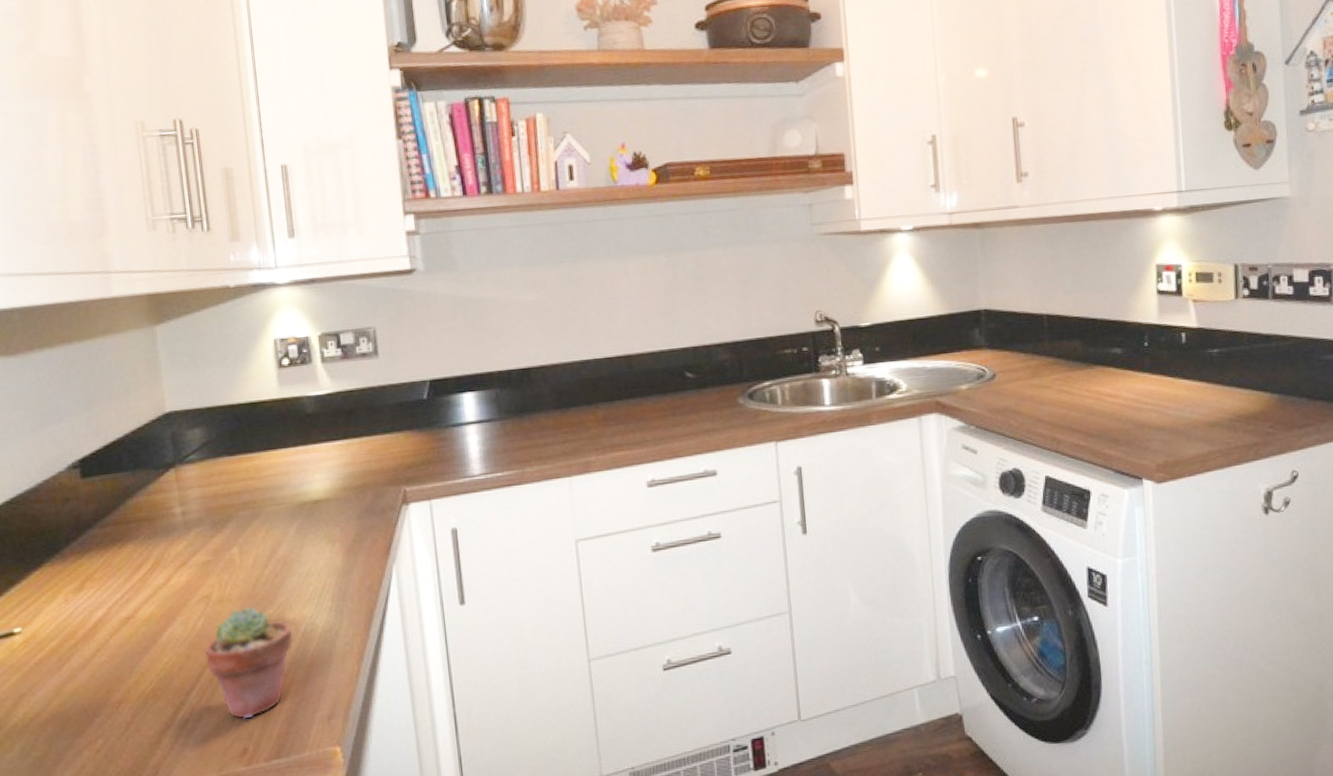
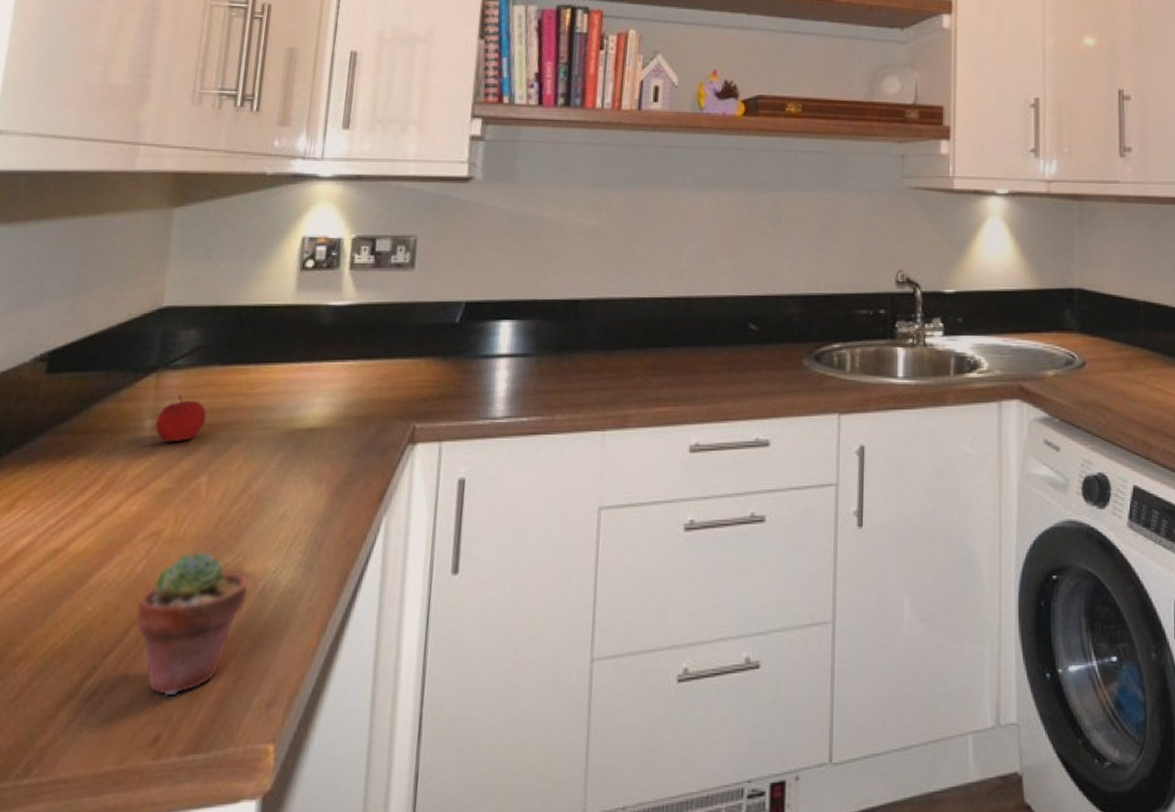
apple: none [183,485,226,524] -> present [155,395,207,443]

